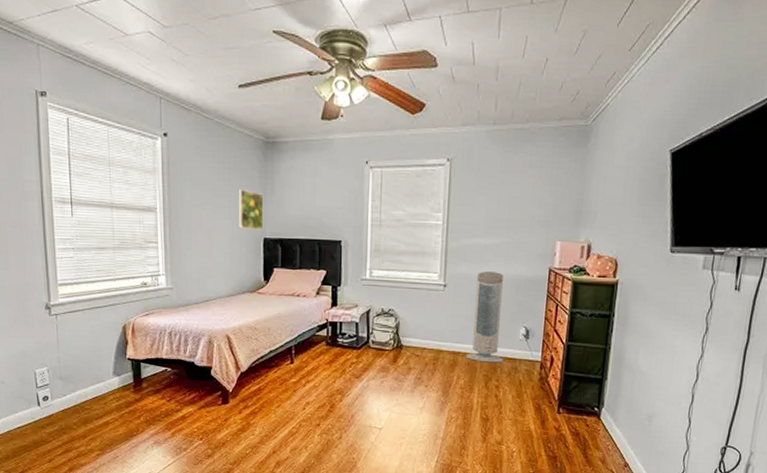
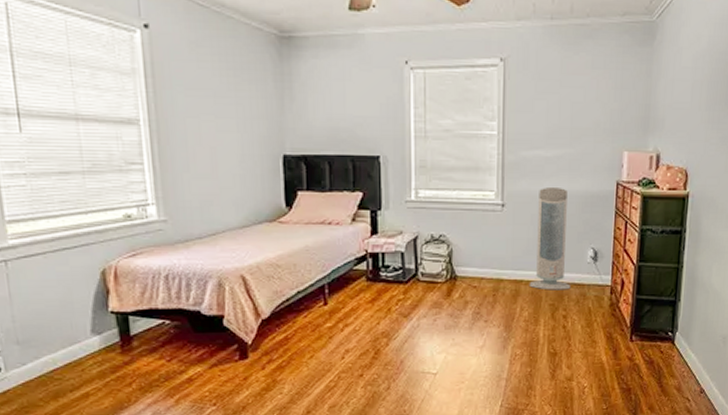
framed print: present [238,188,264,231] -> none [247,94,283,146]

